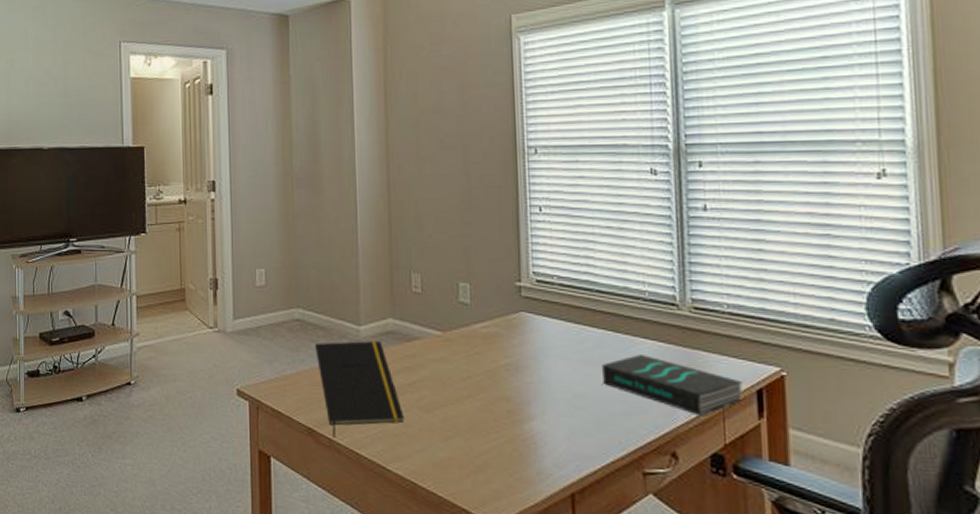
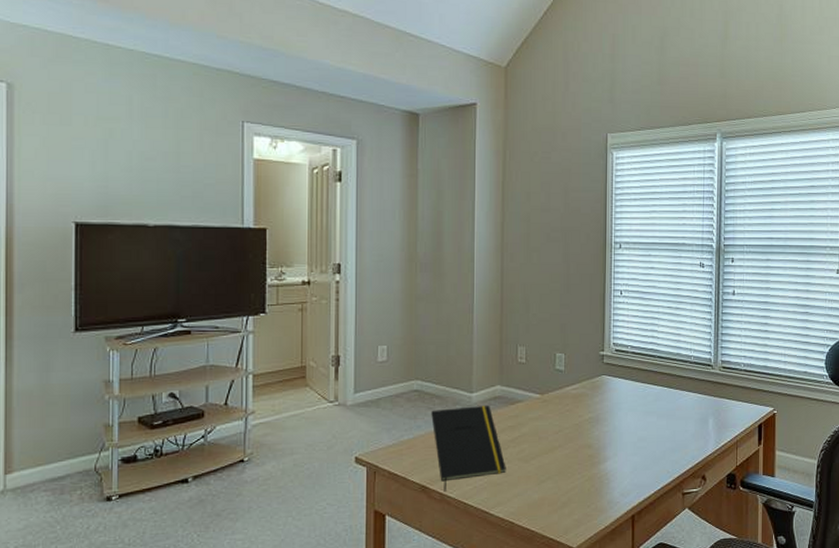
book: present [602,355,743,416] -> none [659,404,750,447]

